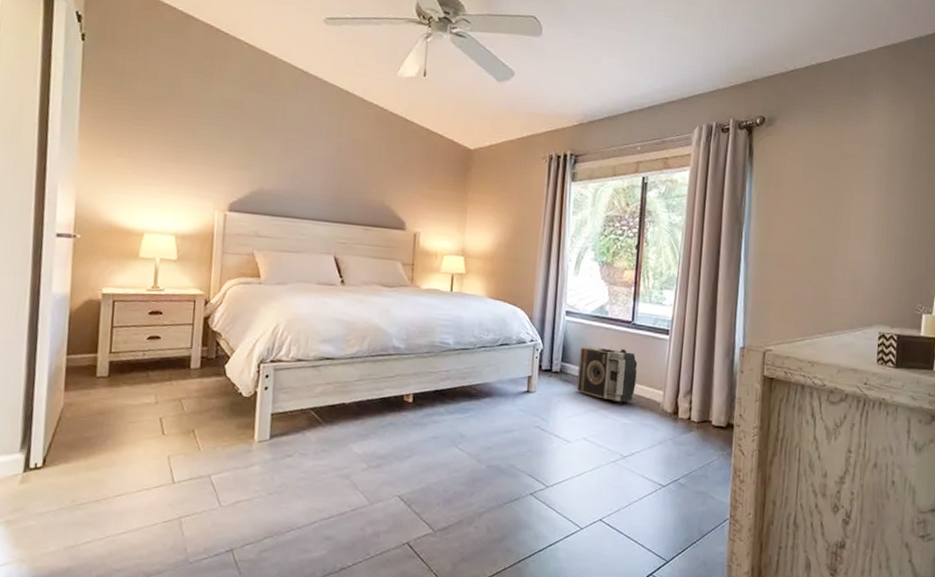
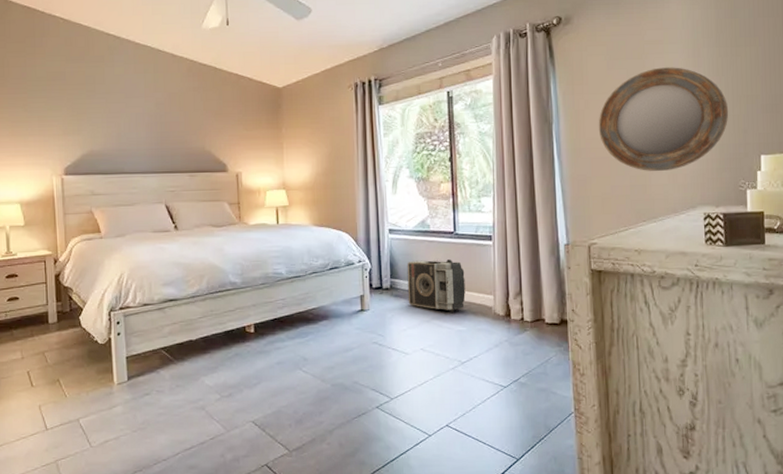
home mirror: none [787,181,915,286] -> present [598,67,729,172]

